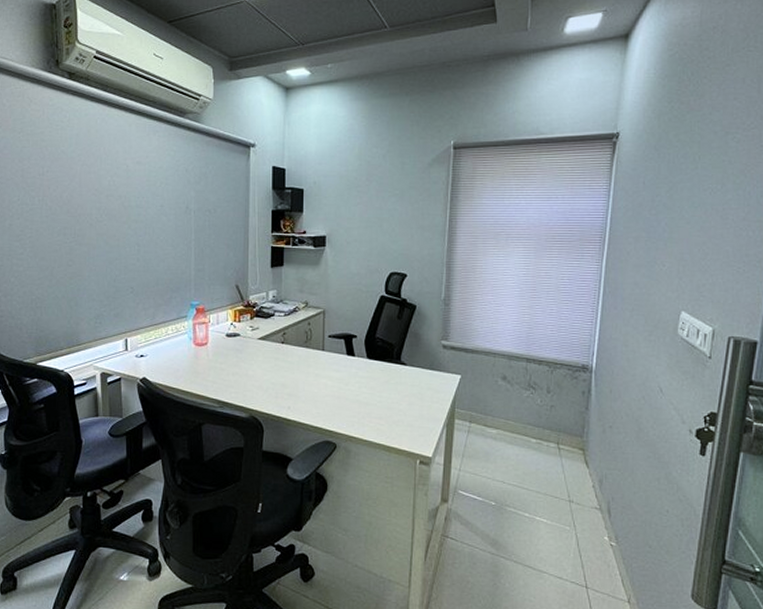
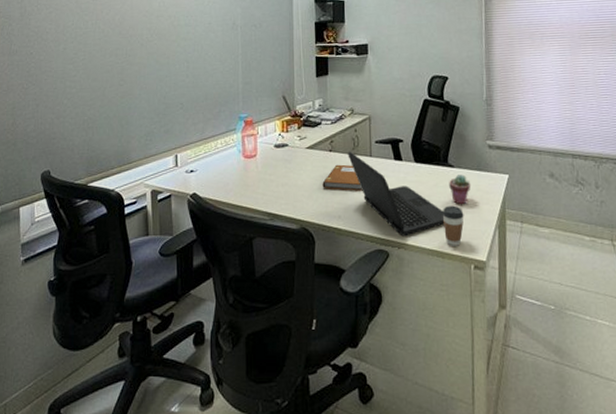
notebook: none [273,356,314,384] -> present [322,164,363,191]
laptop: none [300,344,394,430] -> present [348,151,445,237]
coffee cup: none [391,402,413,442] -> present [442,205,464,246]
potted succulent: none [400,373,423,403] -> present [449,174,471,205]

